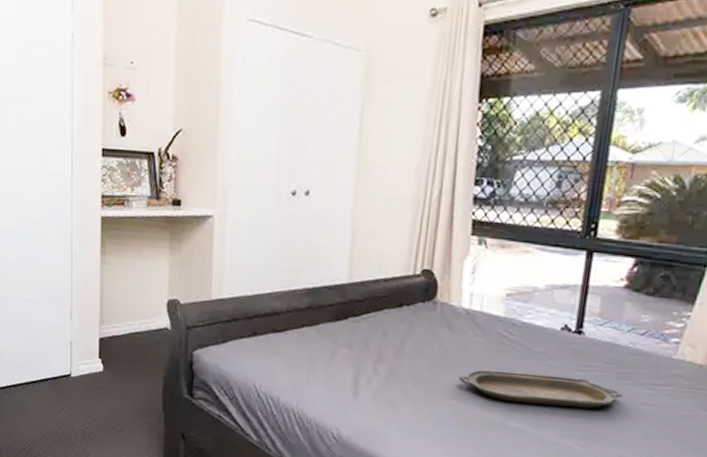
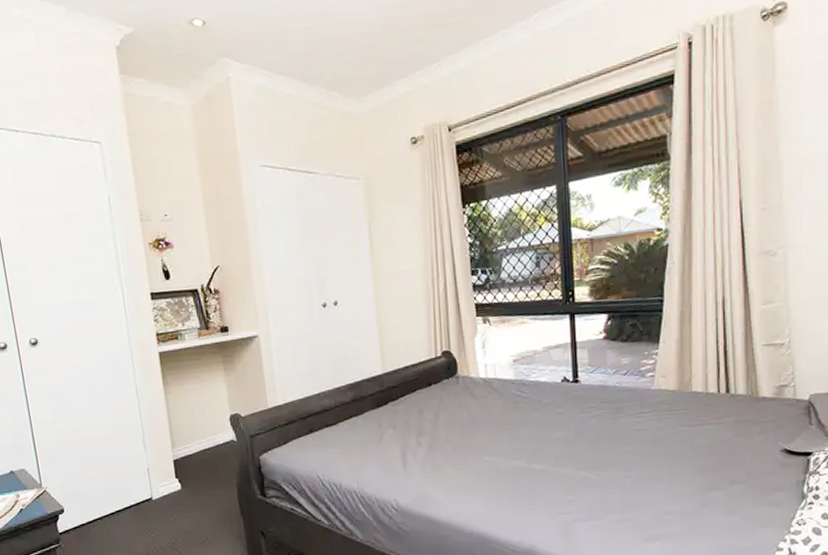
serving tray: present [459,370,623,409] -> none [488,418,620,449]

